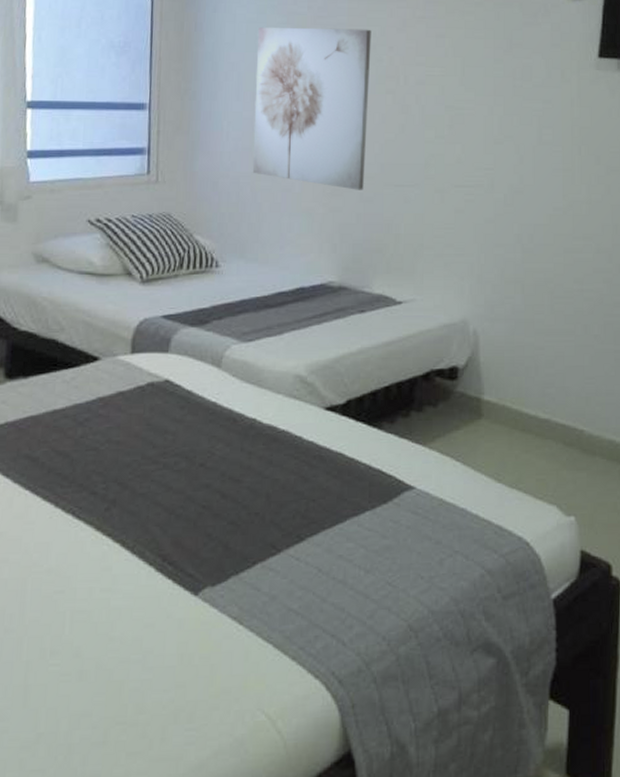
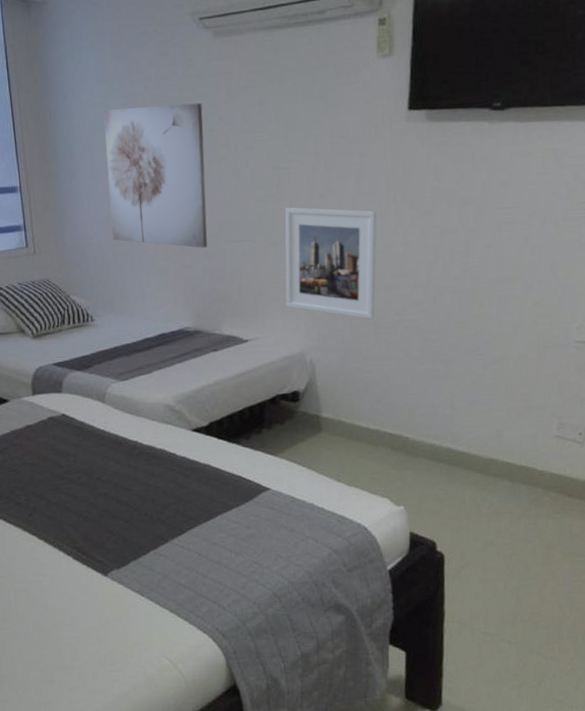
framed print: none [450,152,560,286] -> present [285,207,377,319]

